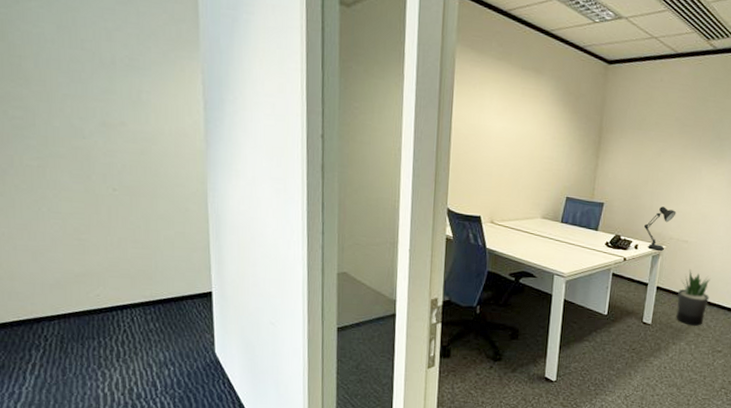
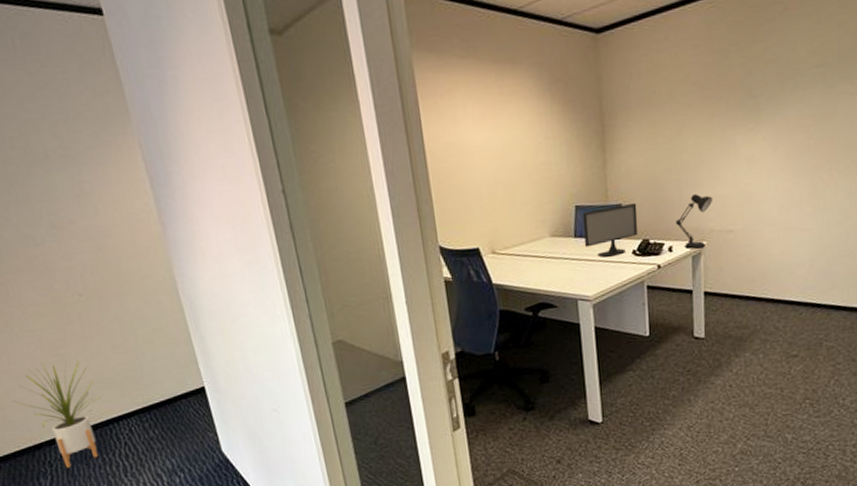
house plant: none [23,243,113,345] -> present [13,361,102,468]
computer monitor: none [568,203,616,244] -> present [583,202,638,257]
planter: present [676,269,711,326] -> none [731,264,772,331]

